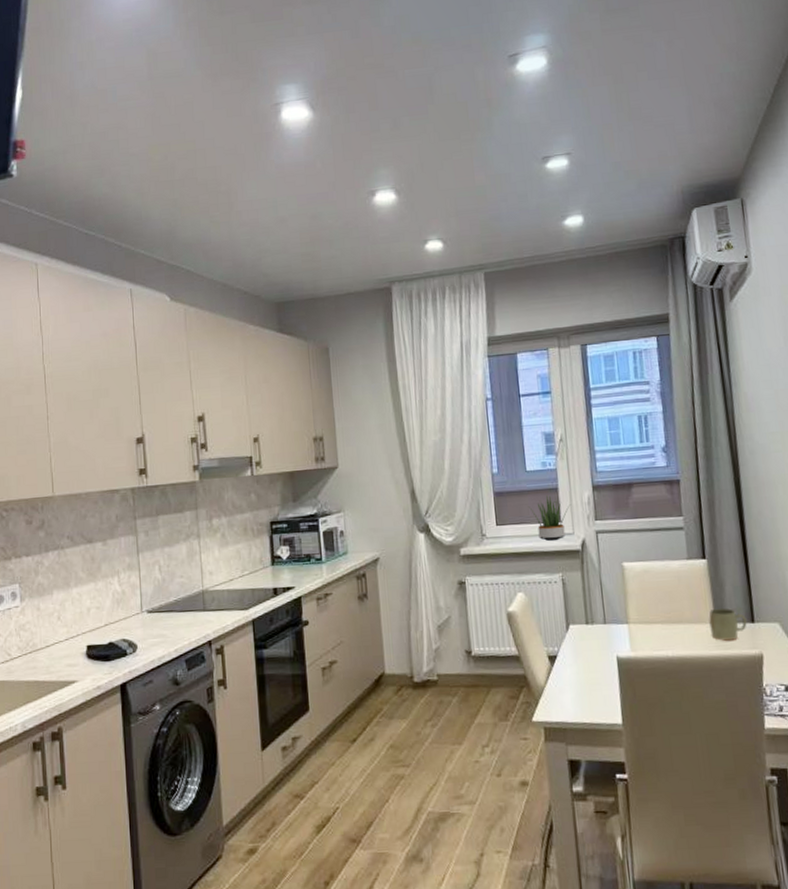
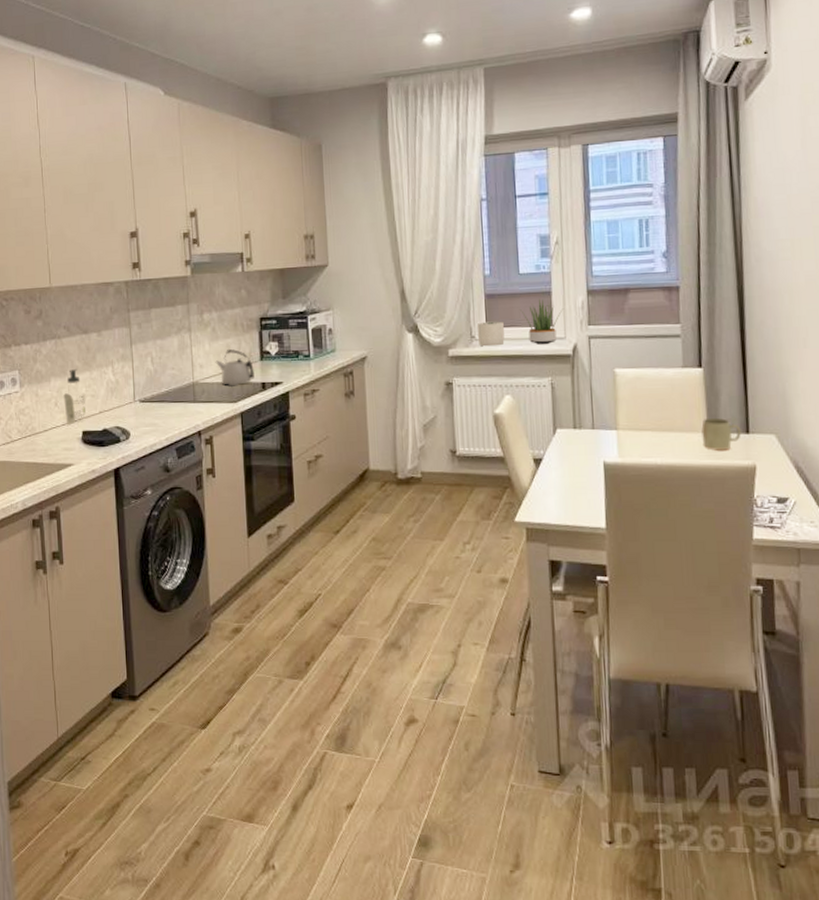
soap dispenser: none [66,579,91,641] -> present [62,368,86,427]
kettle: none [225,554,266,593] -> present [215,348,254,387]
planter: none [487,518,515,545] -> present [476,321,505,347]

